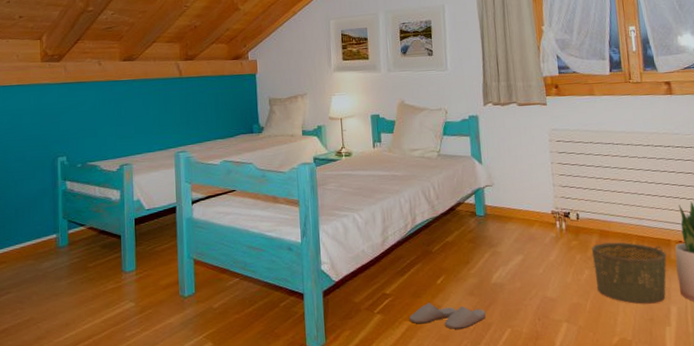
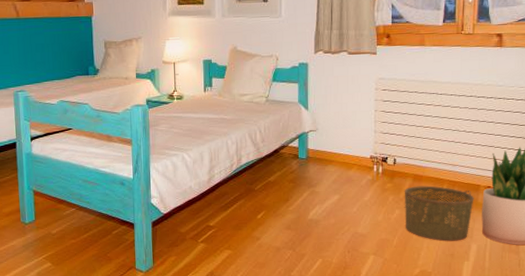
slippers: present [409,302,486,329] -> none [230,234,300,258]

